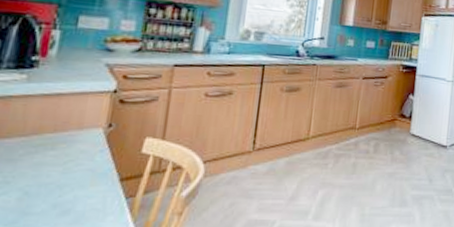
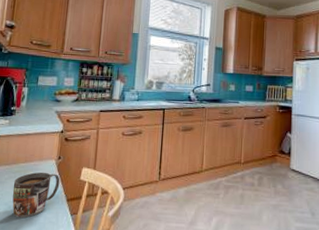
mug: none [31,144,111,207] -> present [12,172,60,219]

